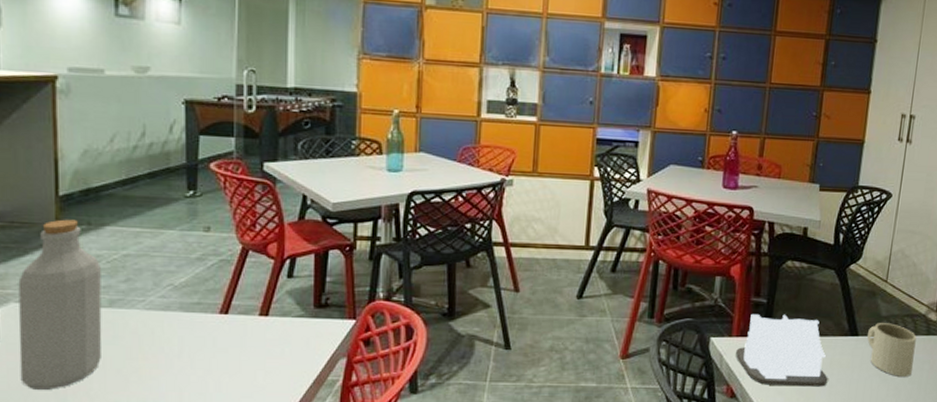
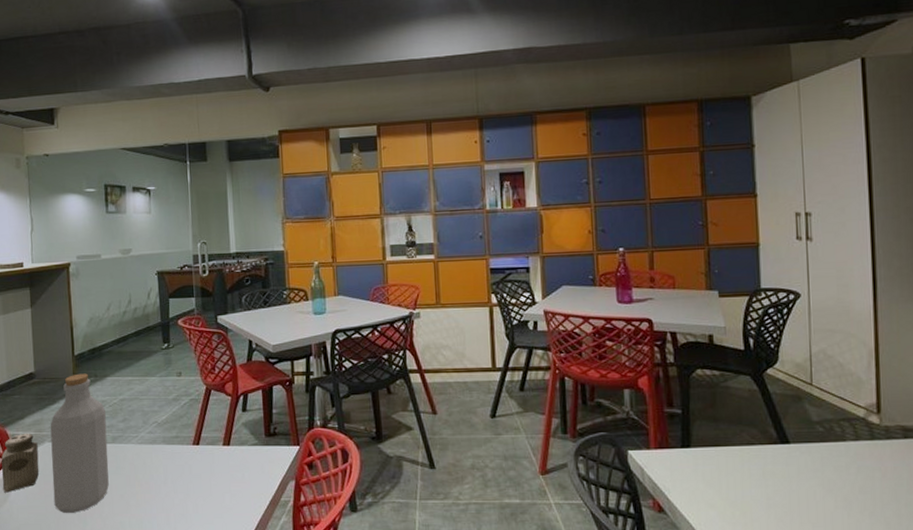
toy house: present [735,313,828,387] -> none [656,424,763,499]
mug: present [867,323,917,377] -> none [799,428,861,486]

